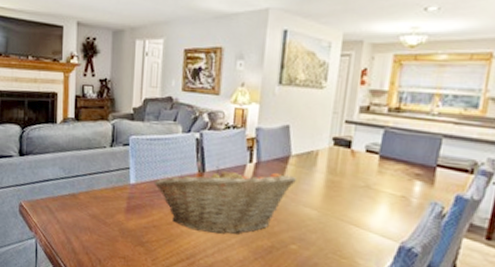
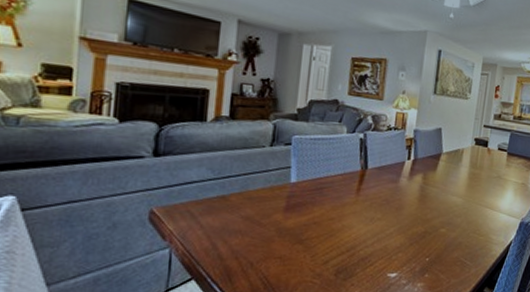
fruit basket: present [153,166,296,234] -> none [316,163,446,225]

